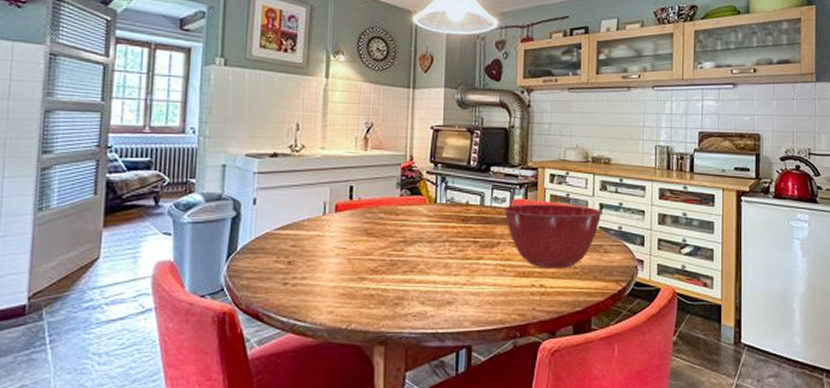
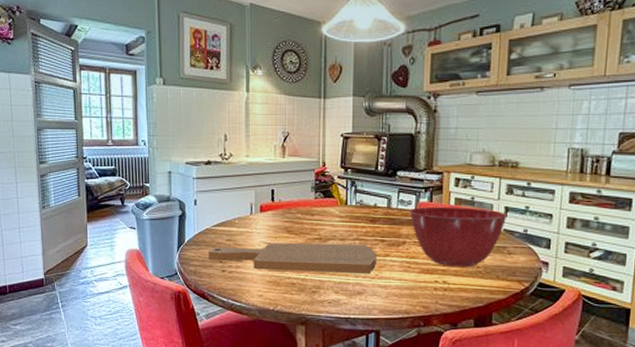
cutting board: none [267,246,468,281] -> present [208,242,377,275]

